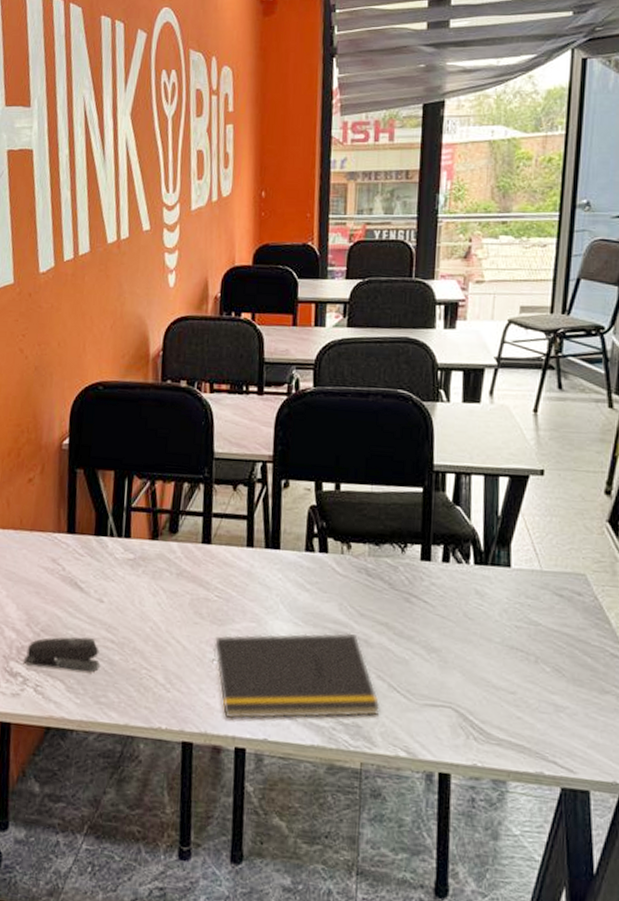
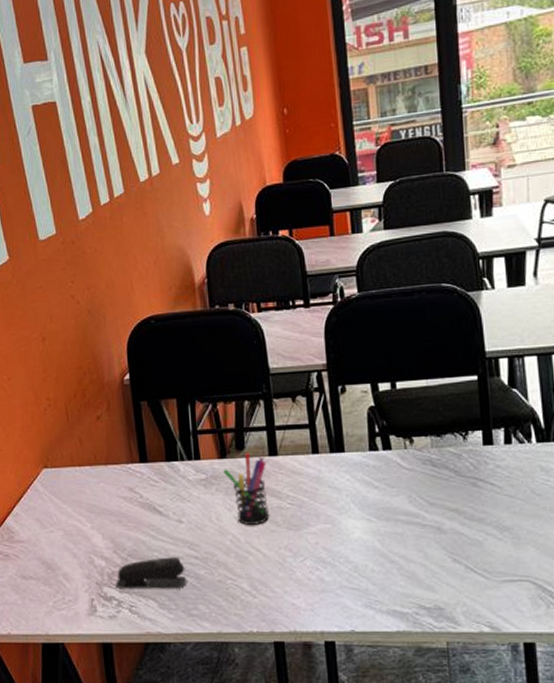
pen holder: none [152,537,198,615] -> present [222,453,270,525]
notepad: present [212,633,380,719] -> none [292,522,460,616]

